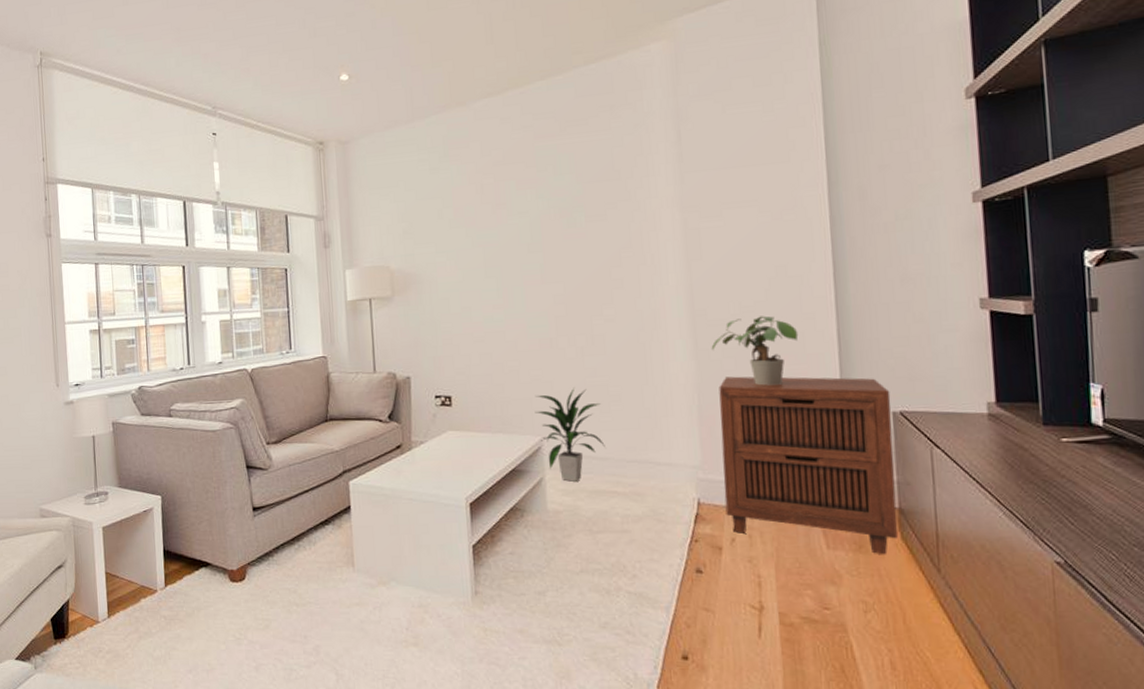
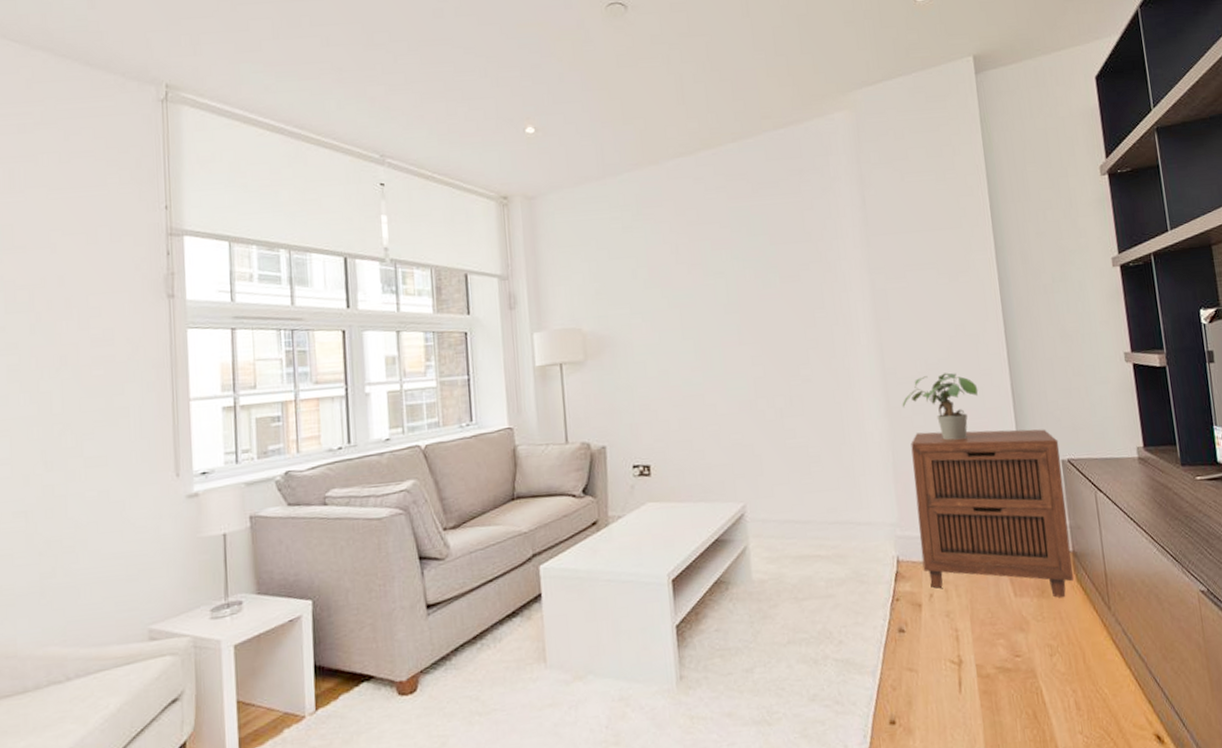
indoor plant: present [535,387,605,482] -> none [736,450,807,549]

